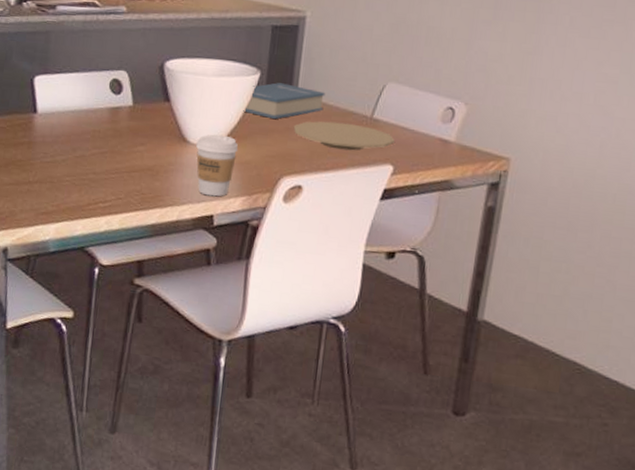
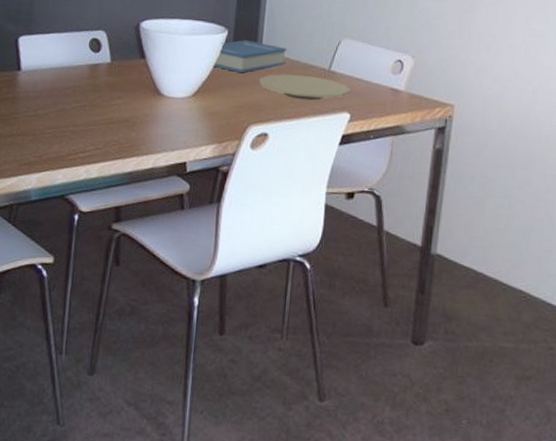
coffee cup: present [196,134,239,197] -> none [170,87,209,145]

